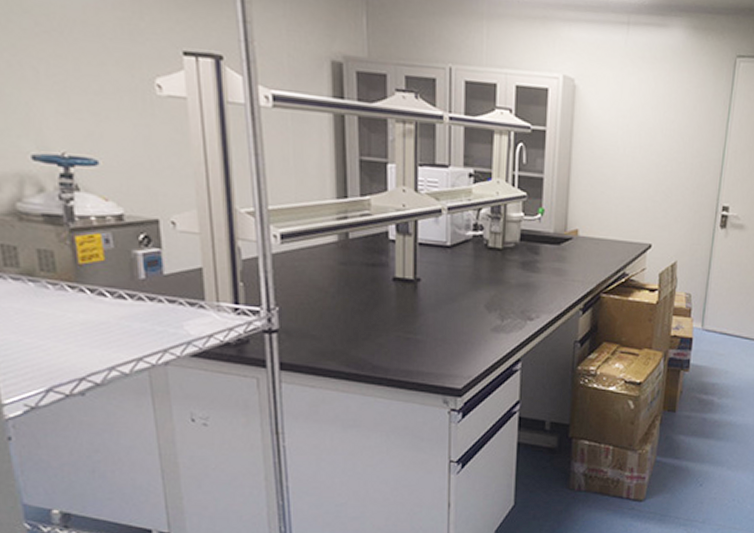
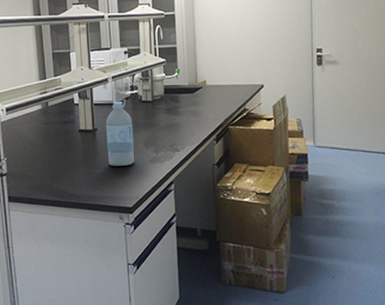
water bottle: none [433,240,473,333] -> present [106,99,134,166]

